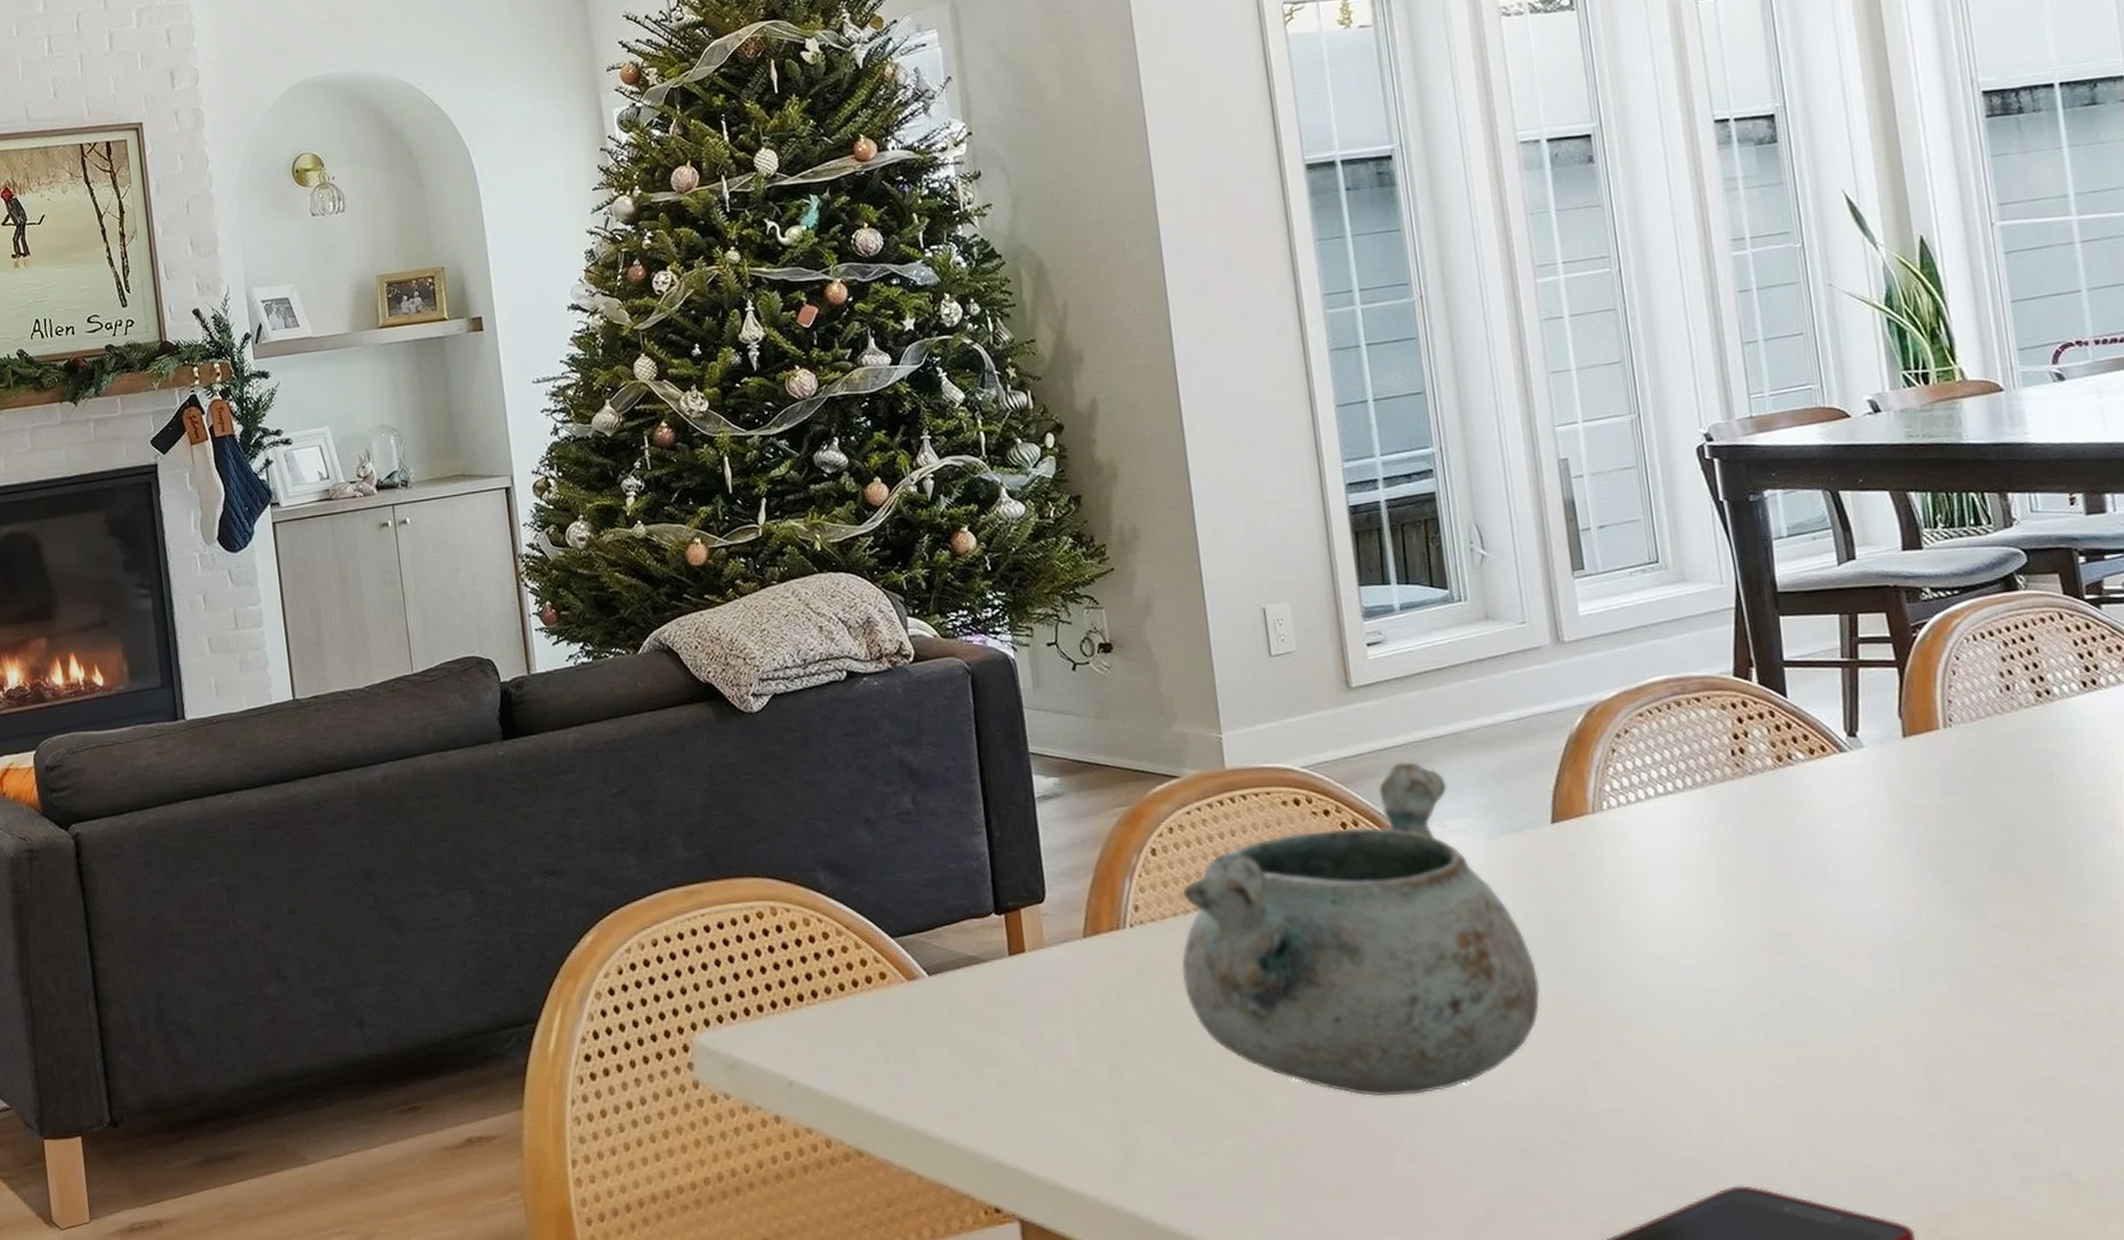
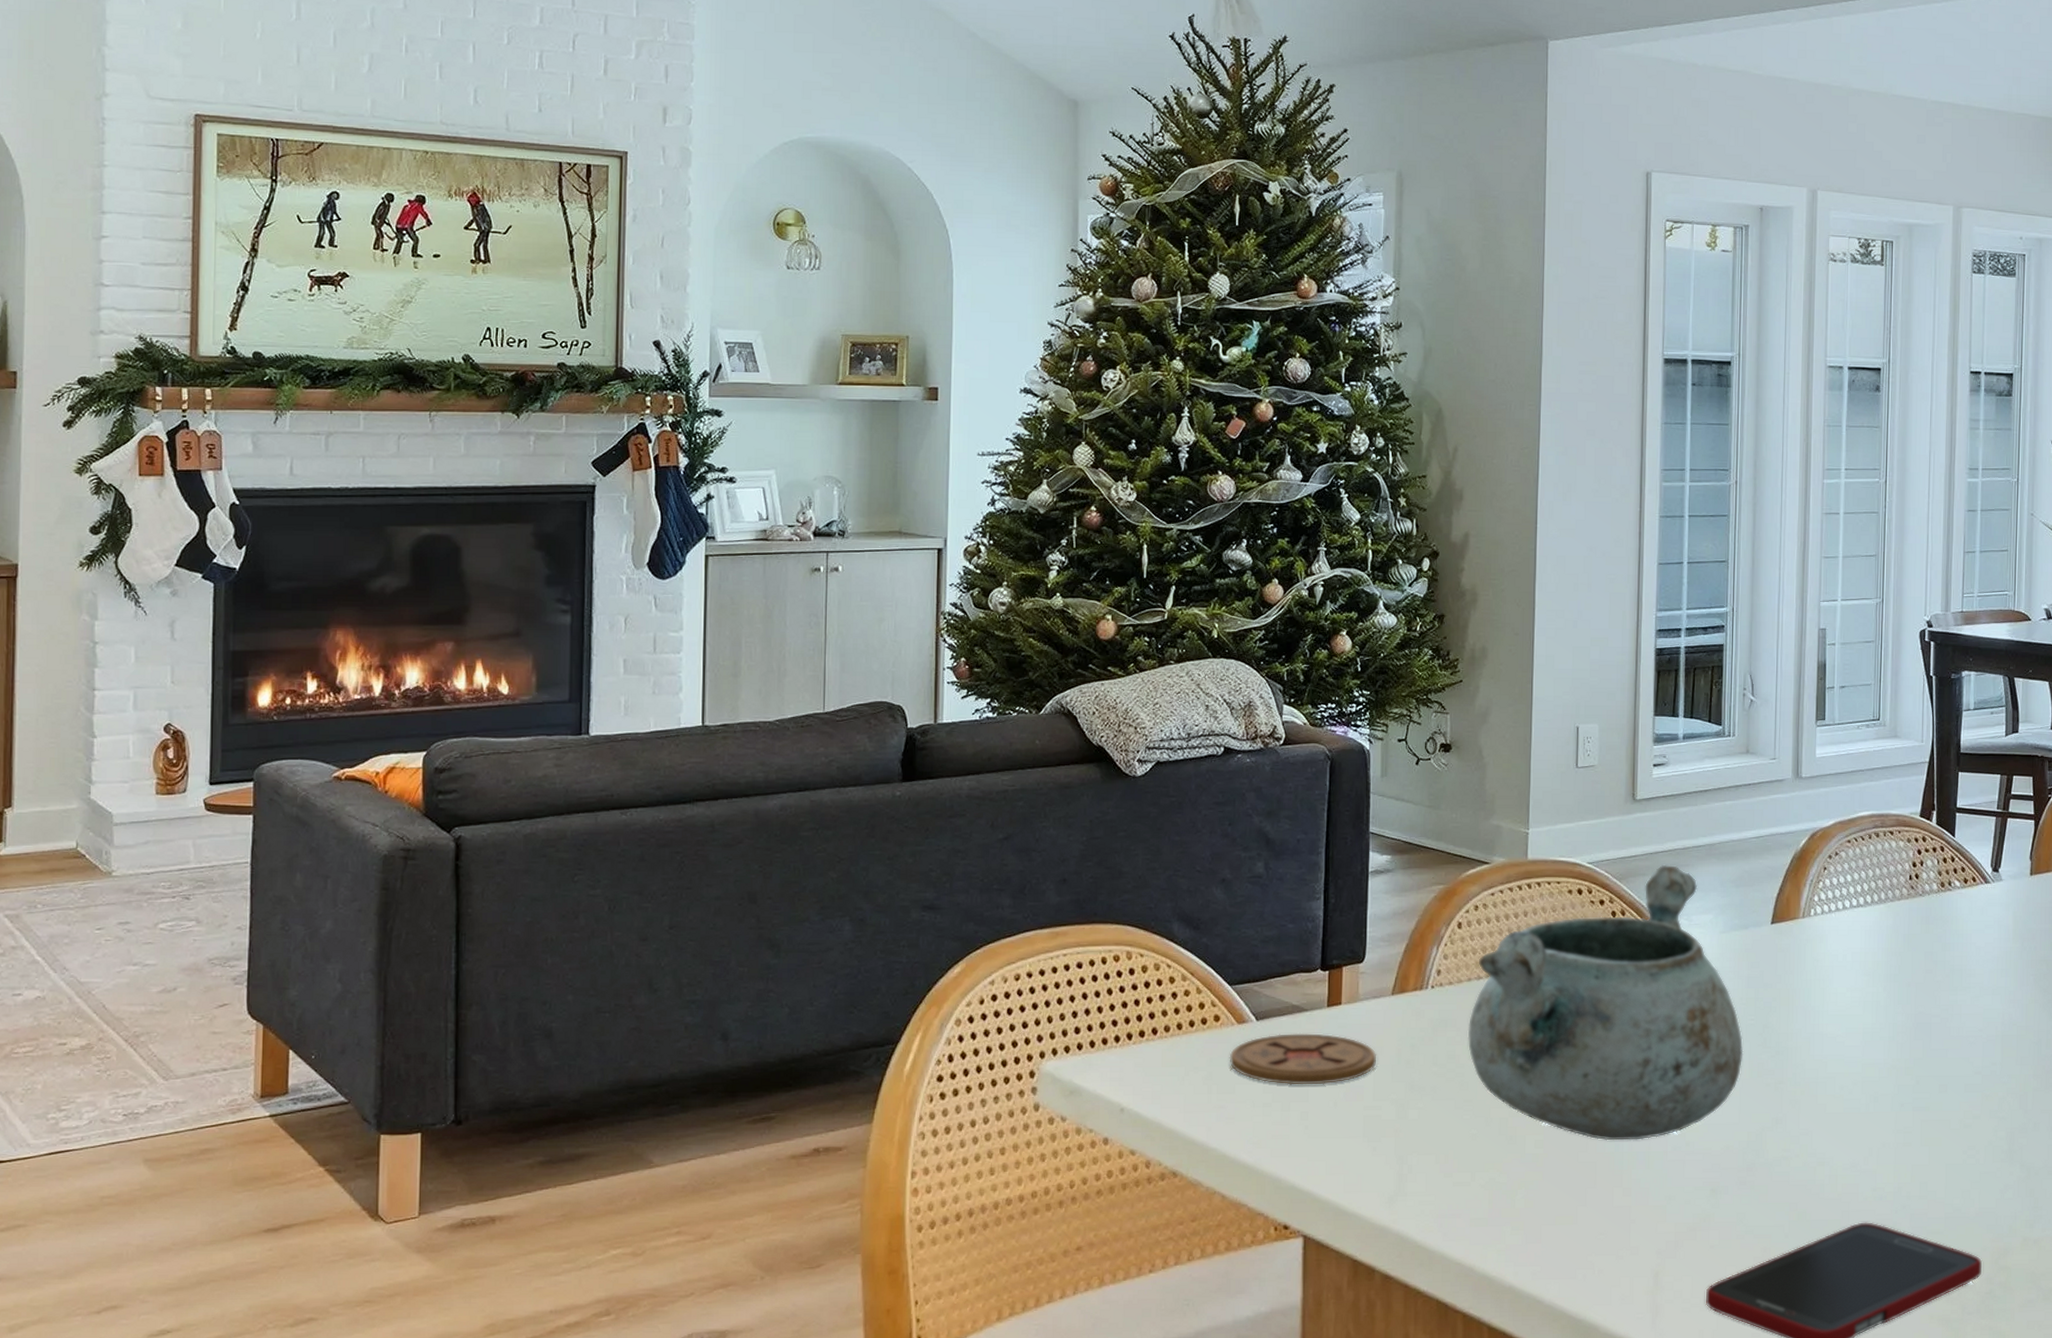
coaster: none [902,987,1078,1048] -> present [1229,1033,1377,1085]

